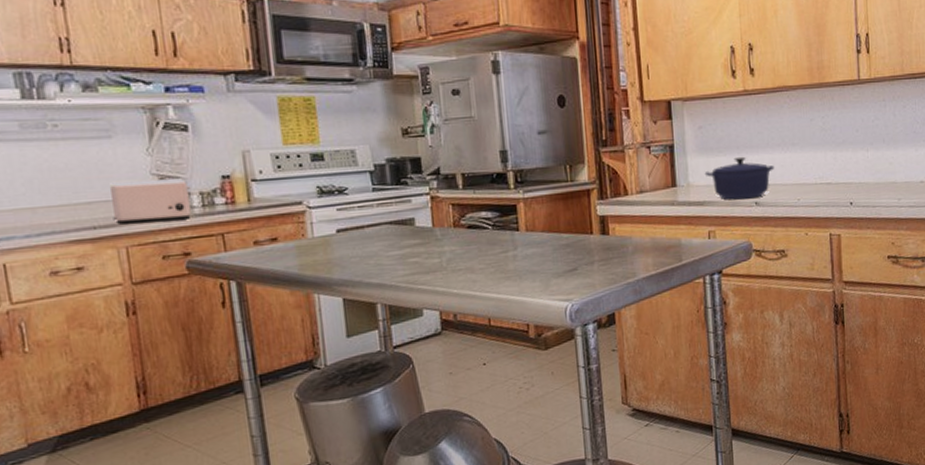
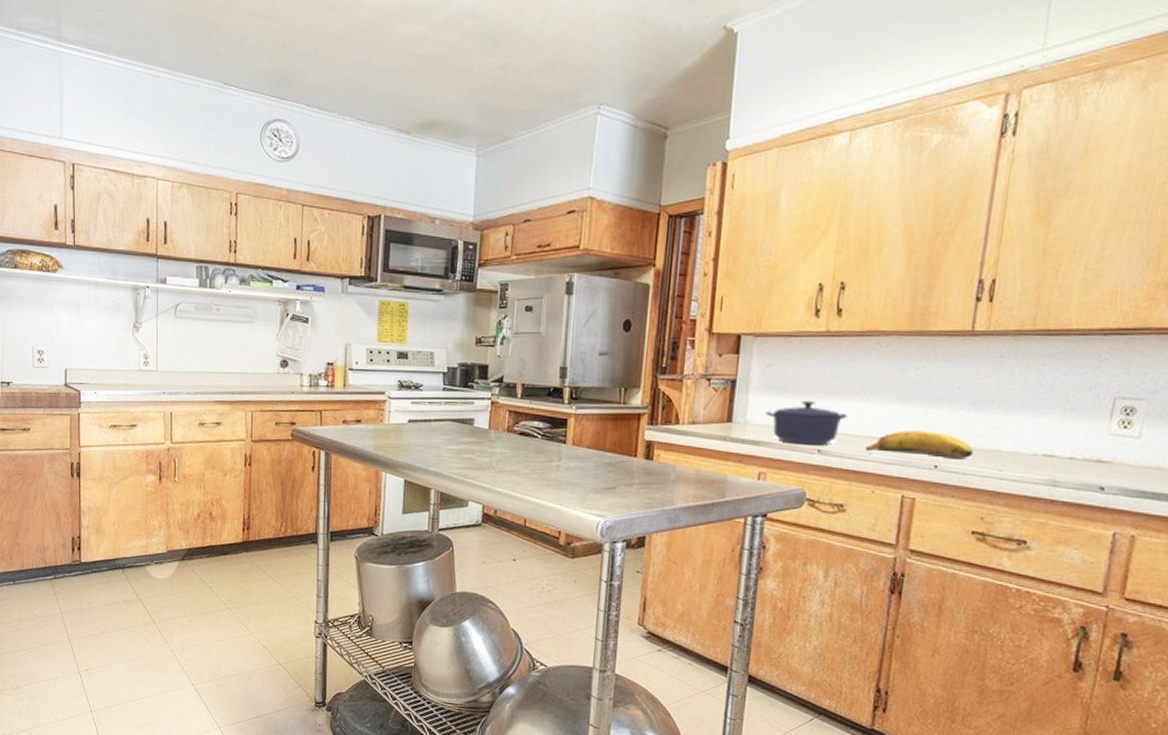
toaster: present [110,178,191,225] -> none [246,358,304,395]
fruit: none [793,172,877,198] -> present [865,430,973,460]

